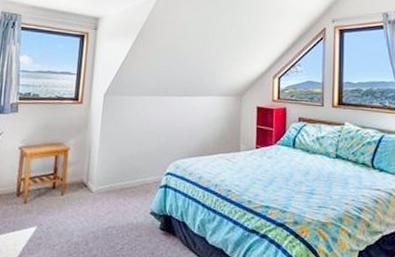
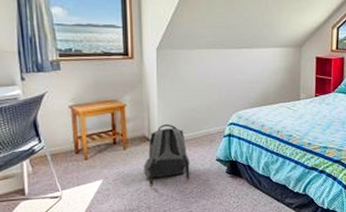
backpack: none [77,170,124,239] -> present [144,124,190,187]

